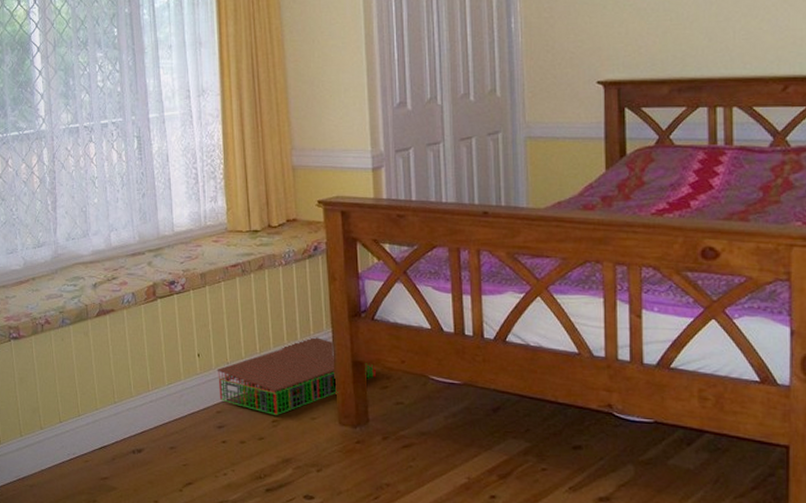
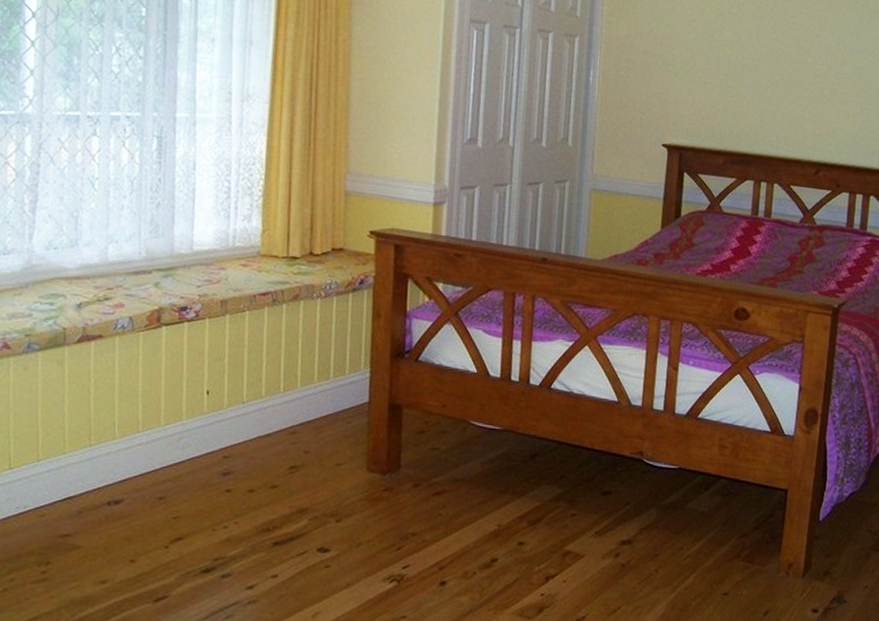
storage bin: present [217,336,375,415] -> none [228,376,414,461]

